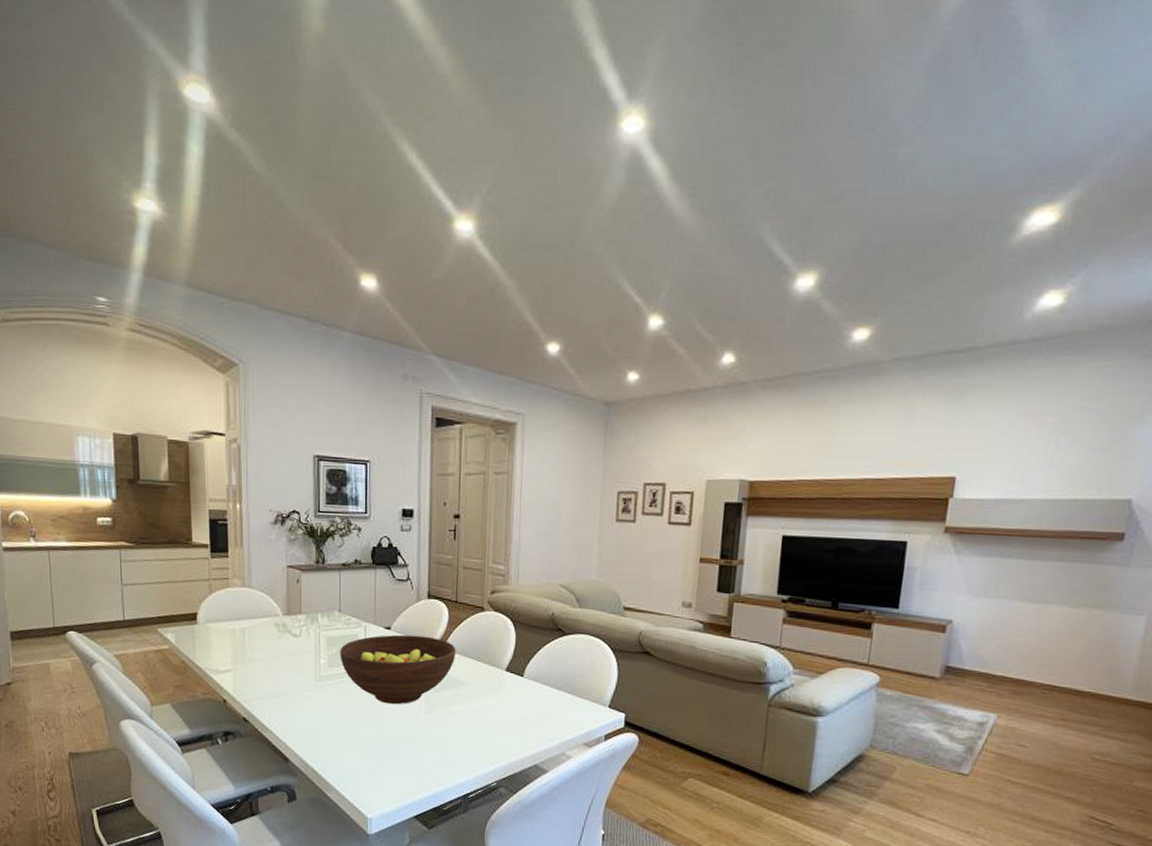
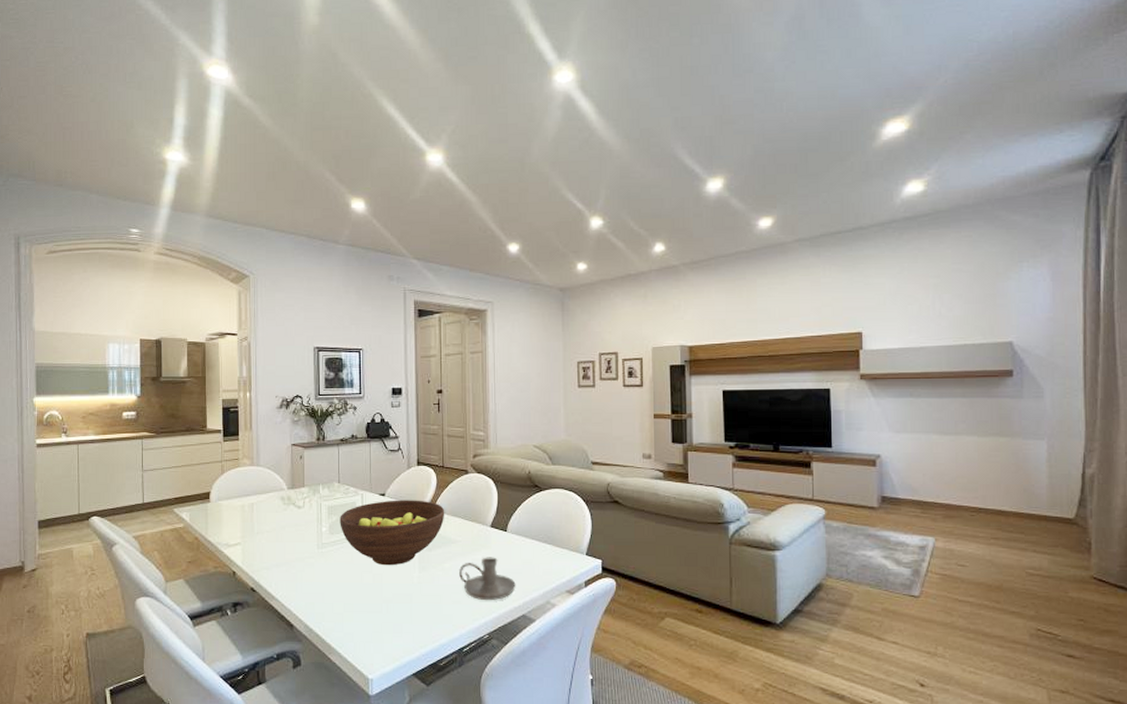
candle holder: none [468,702,530,749] -> present [459,557,516,601]

